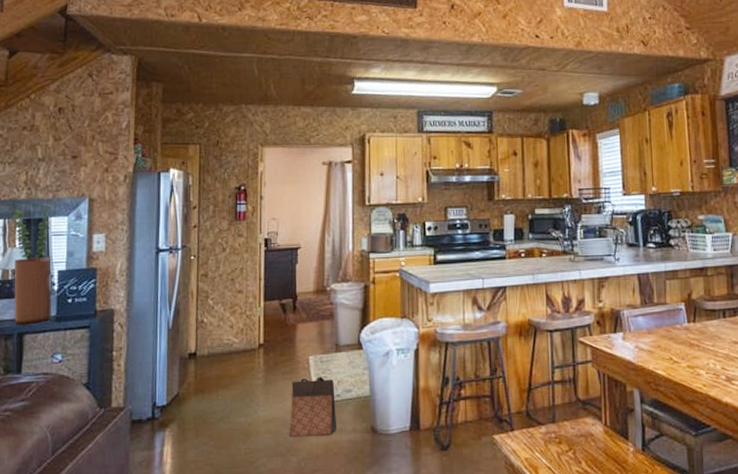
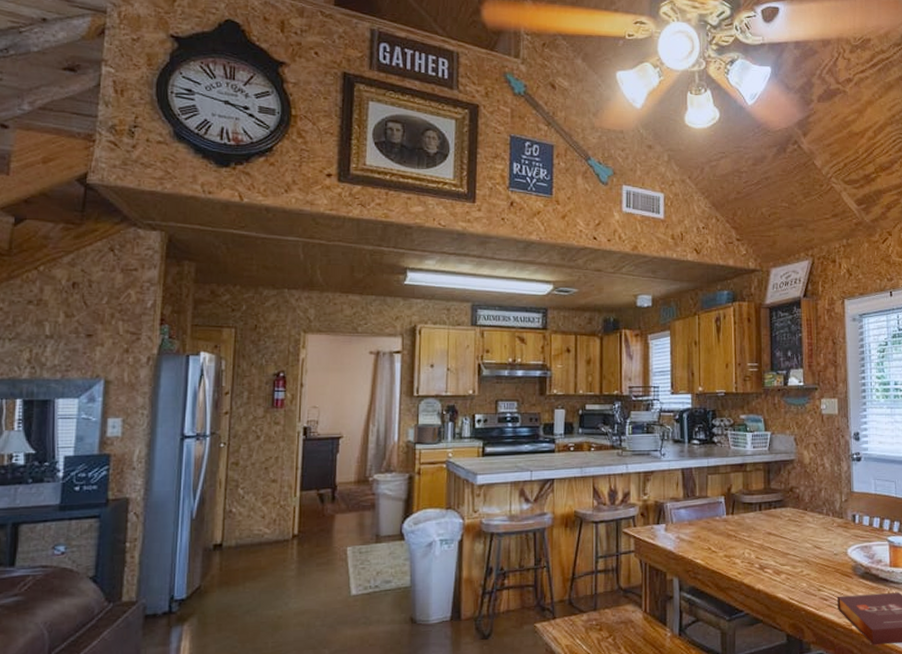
vase: present [10,200,52,324] -> none [9,381,58,513]
bag: present [289,376,337,436] -> none [322,567,375,629]

